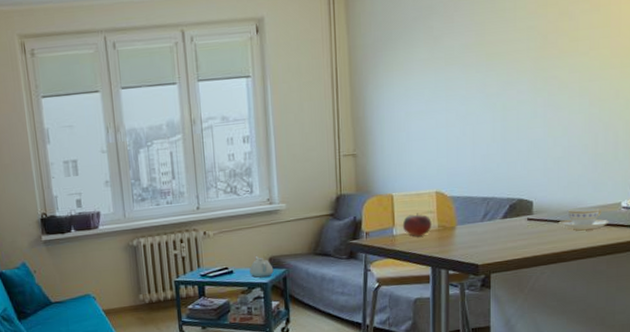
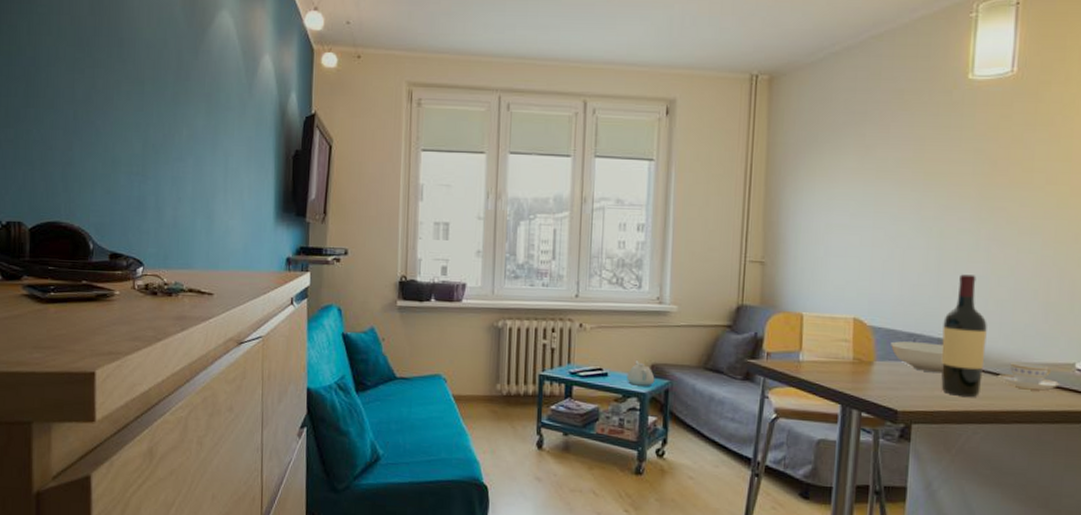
fruit: present [402,213,433,237] -> none [810,339,847,367]
bowl: none [469,203,514,228] -> present [891,341,944,373]
wine bottle: none [511,139,547,245] -> present [941,274,987,397]

